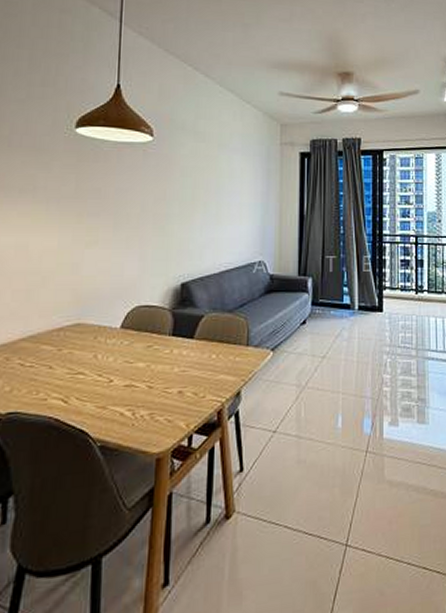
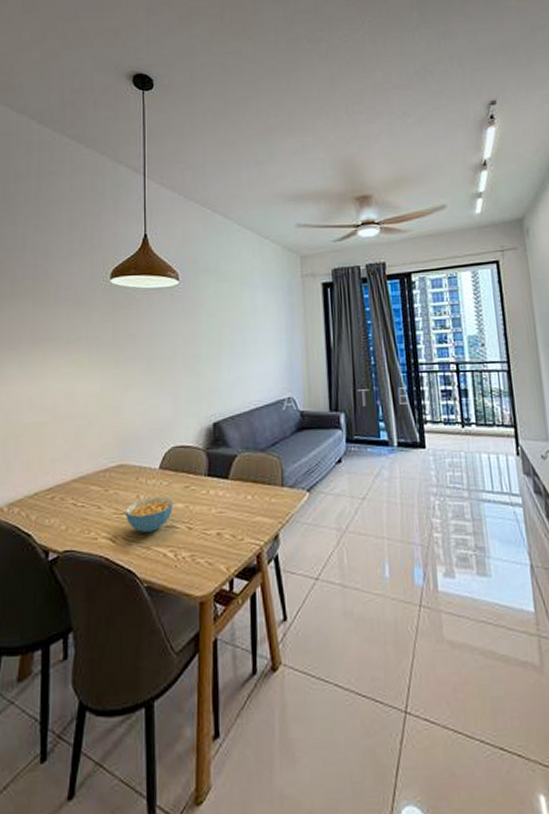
cereal bowl: none [81,356,135,393] -> present [126,496,174,534]

